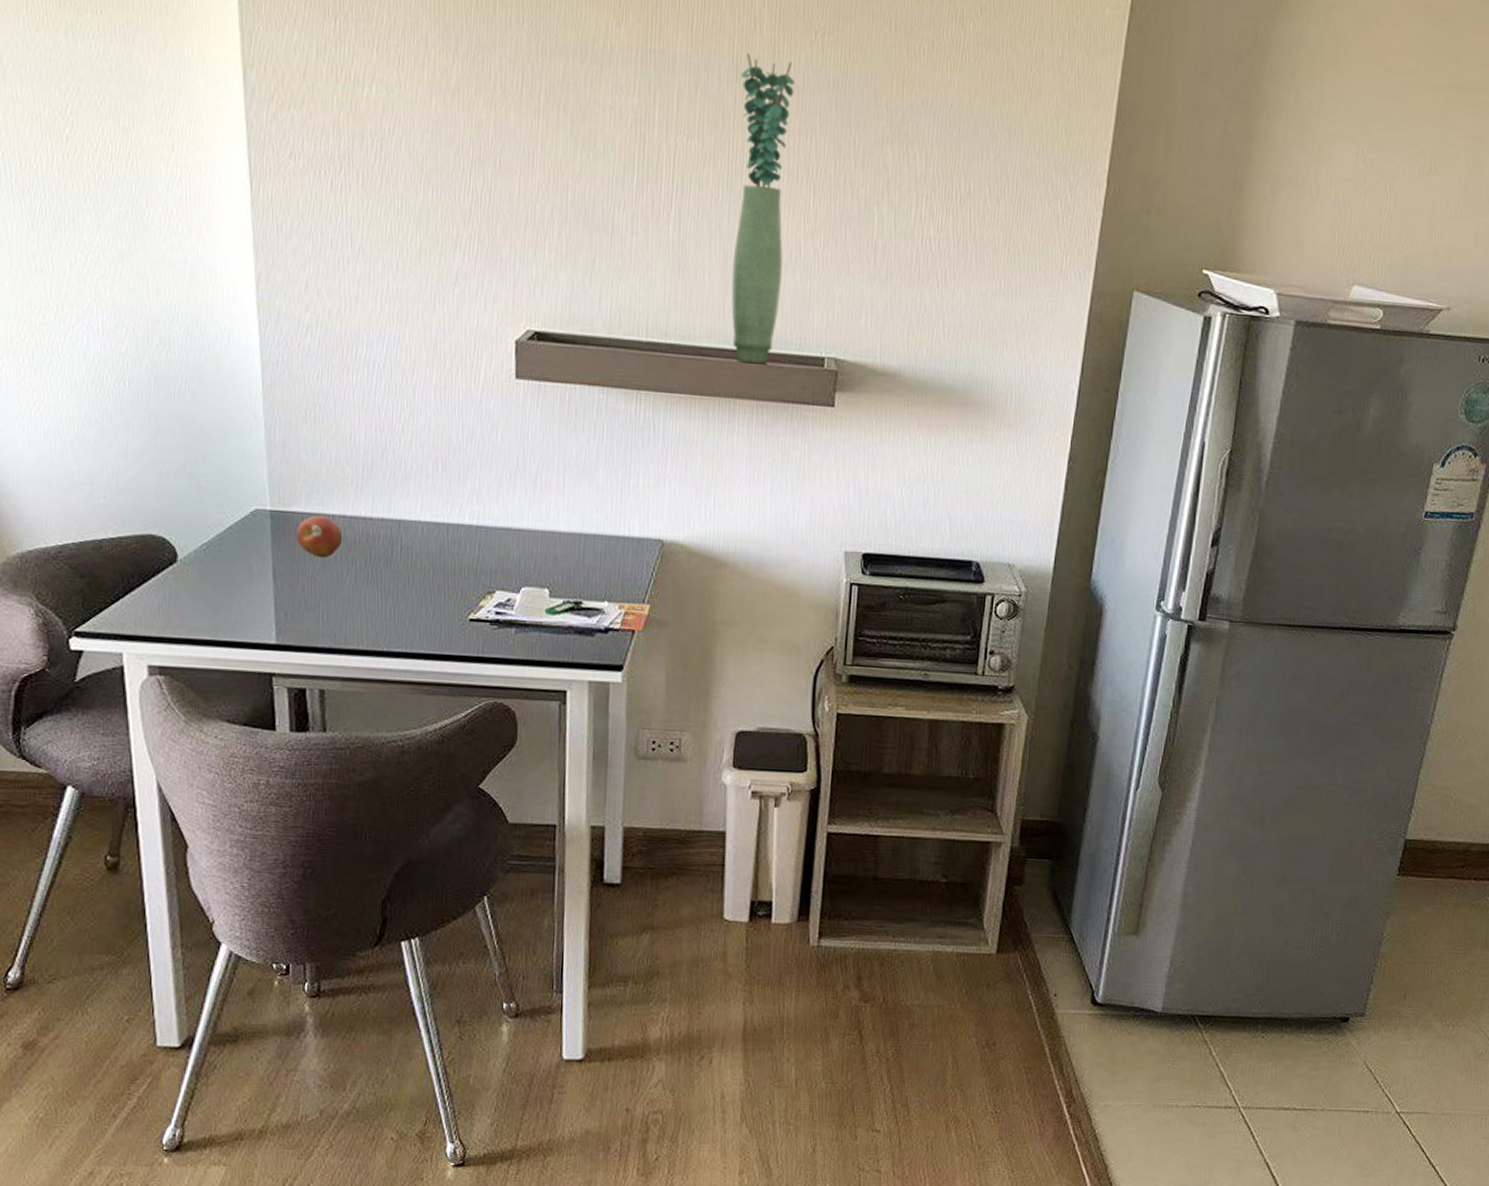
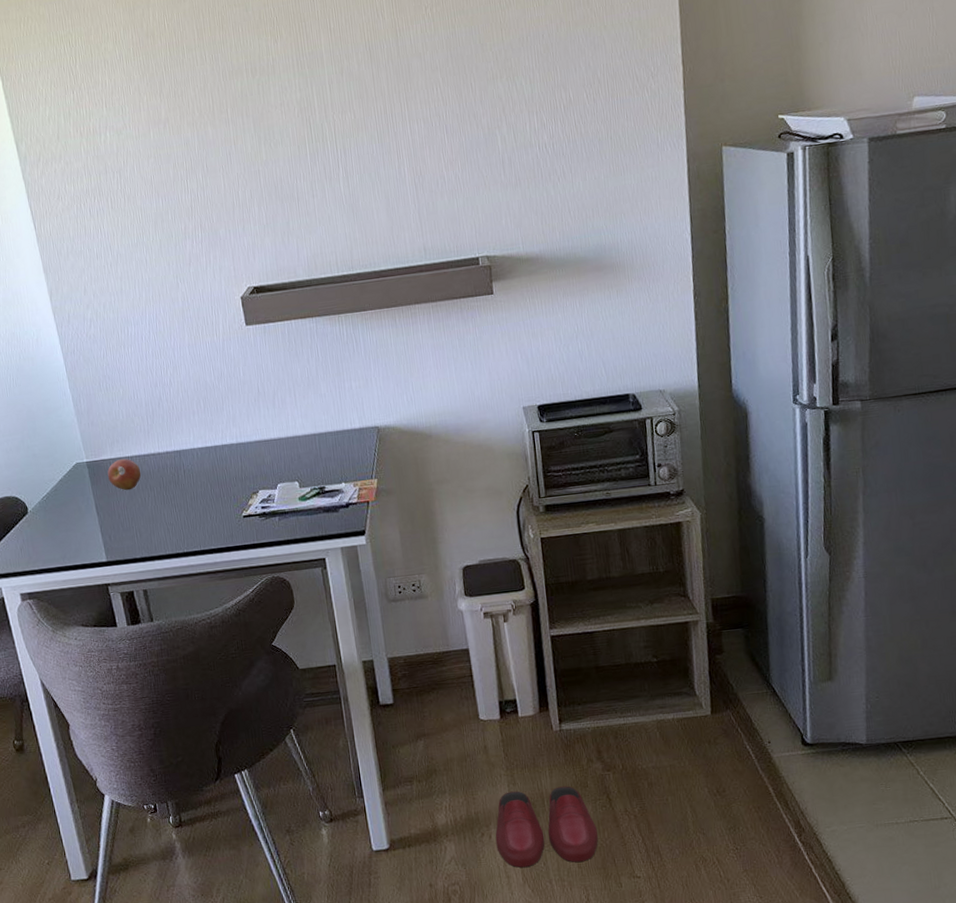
slippers: none [716,1010,840,1105] -> present [495,786,598,868]
vase: present [731,53,795,364] -> none [373,35,436,275]

